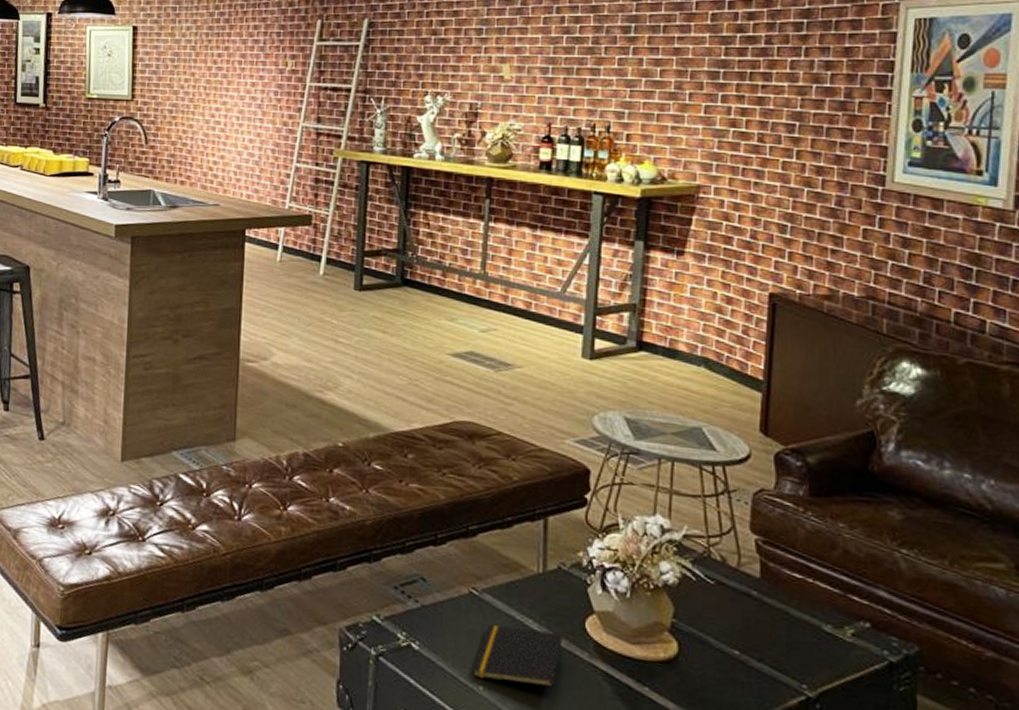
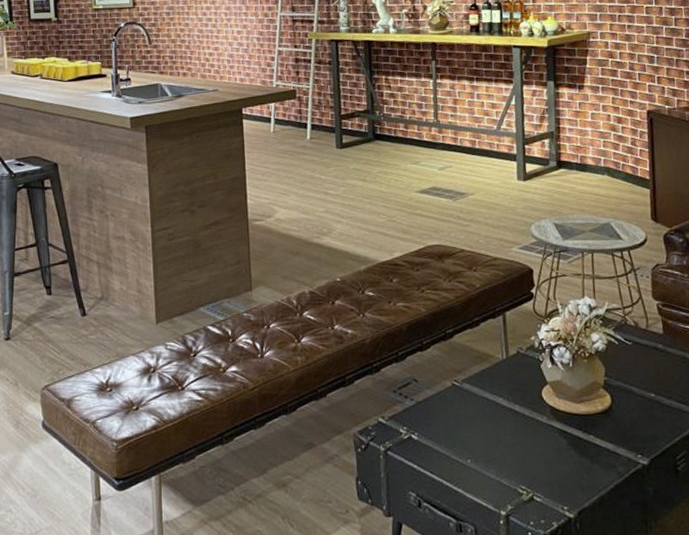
notepad: present [473,624,563,688] -> none [461,404,527,453]

